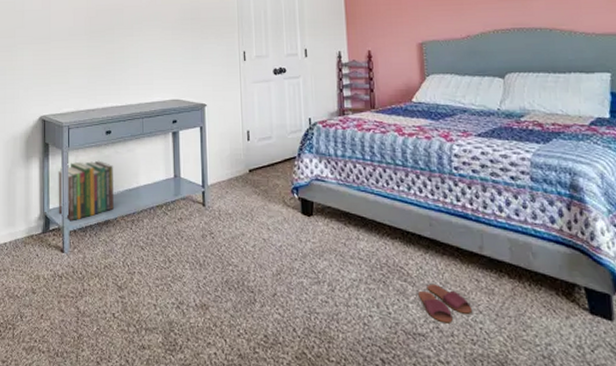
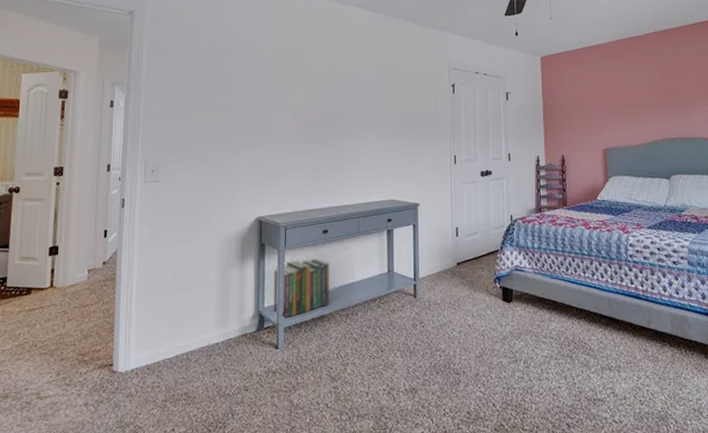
slippers: present [418,283,473,323] -> none [599,355,641,388]

